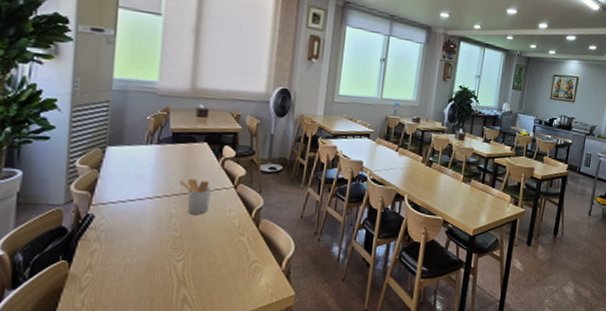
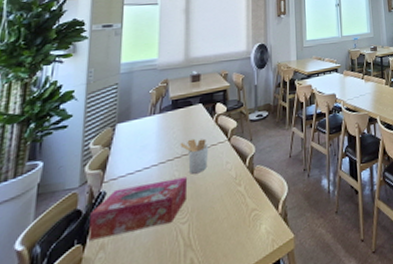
tissue box: none [75,214,186,260] -> present [89,177,188,241]

